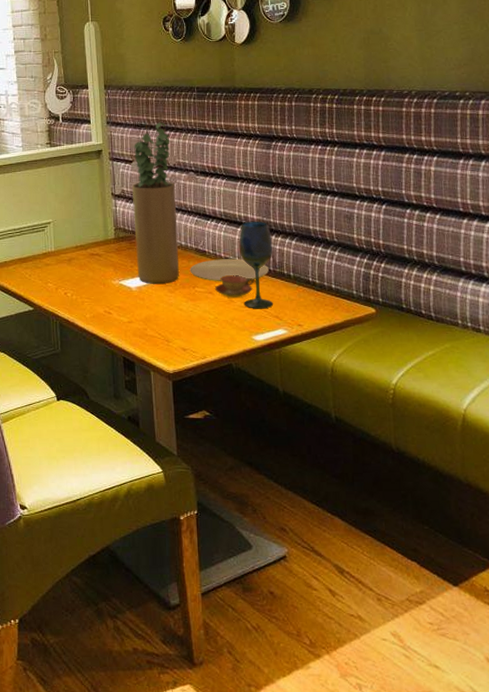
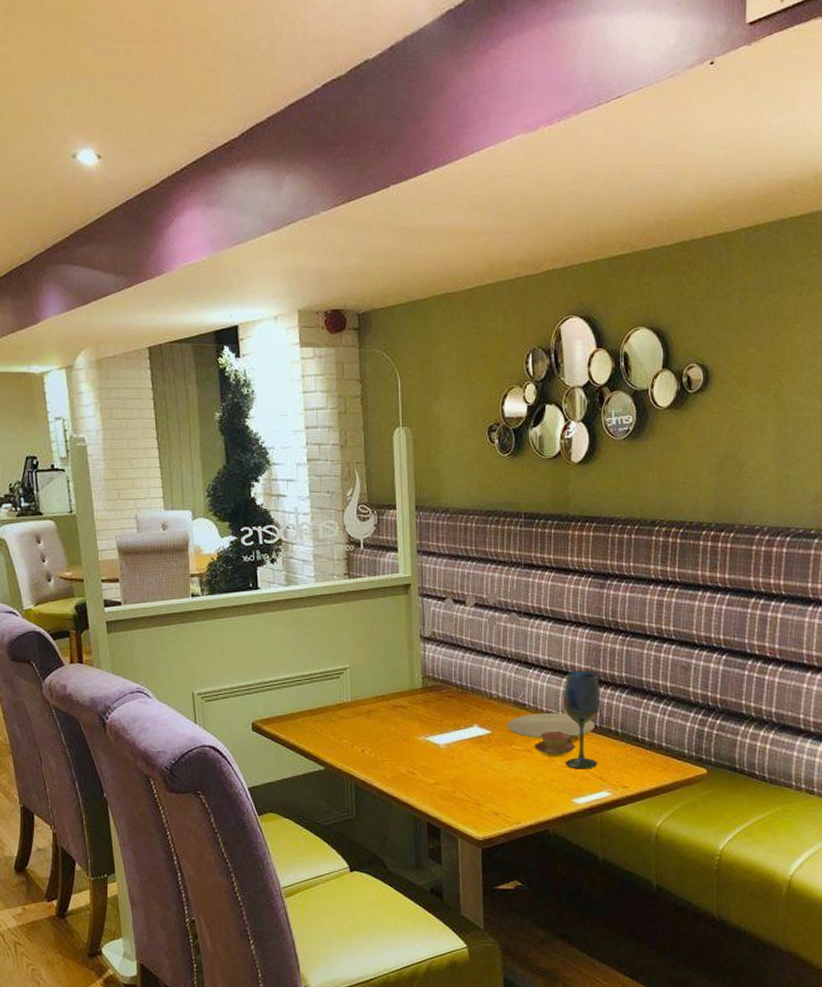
vase: present [132,114,180,284] -> none [445,544,495,741]

